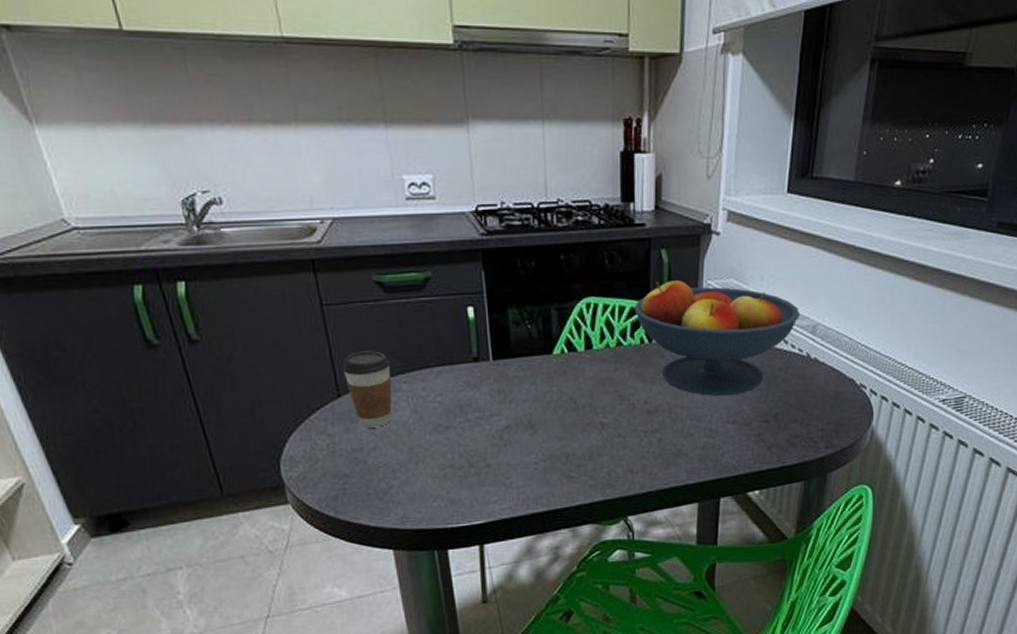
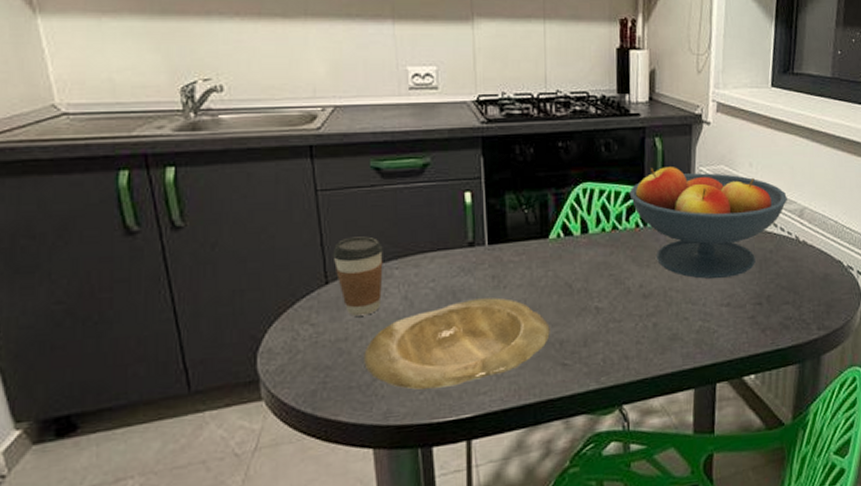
plate: none [379,412,556,497] -> present [364,297,550,390]

